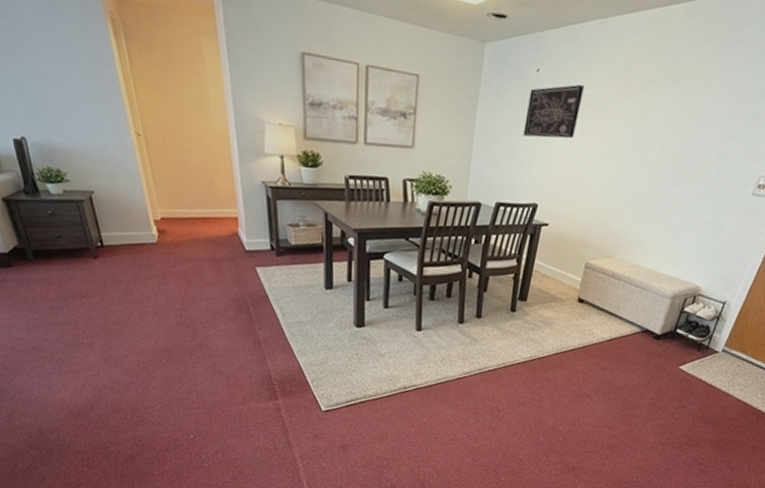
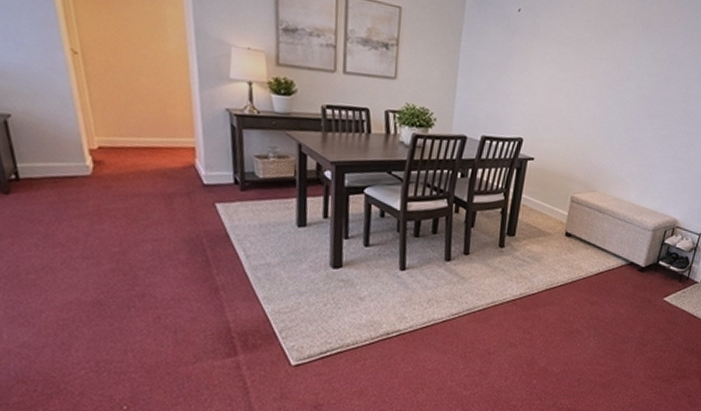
wall art: present [523,84,584,139] -> none [507,25,563,76]

